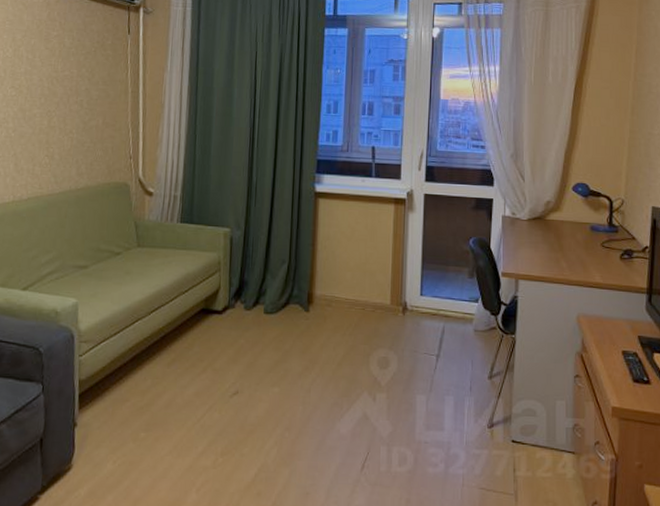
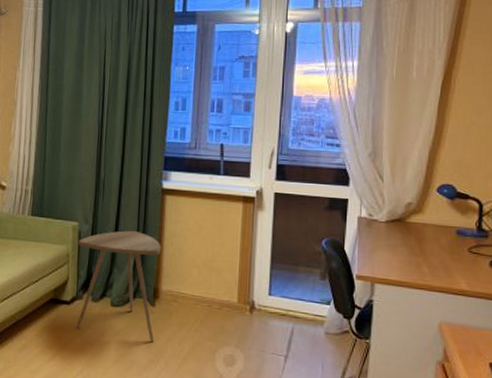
side table: none [229,235,315,348] -> present [77,230,161,342]

